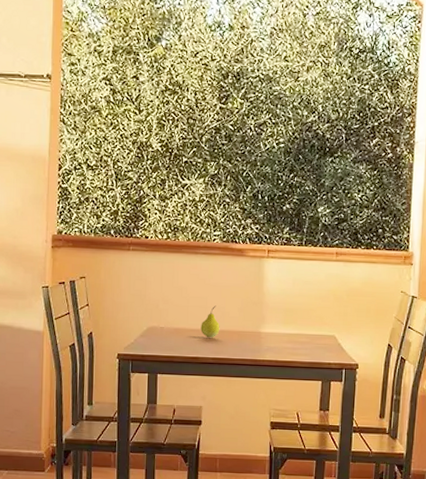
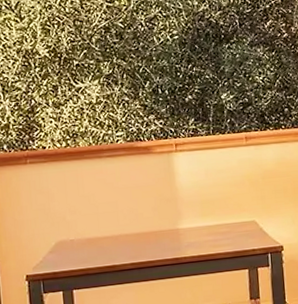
fruit: present [201,305,220,338] -> none [114,208,135,243]

